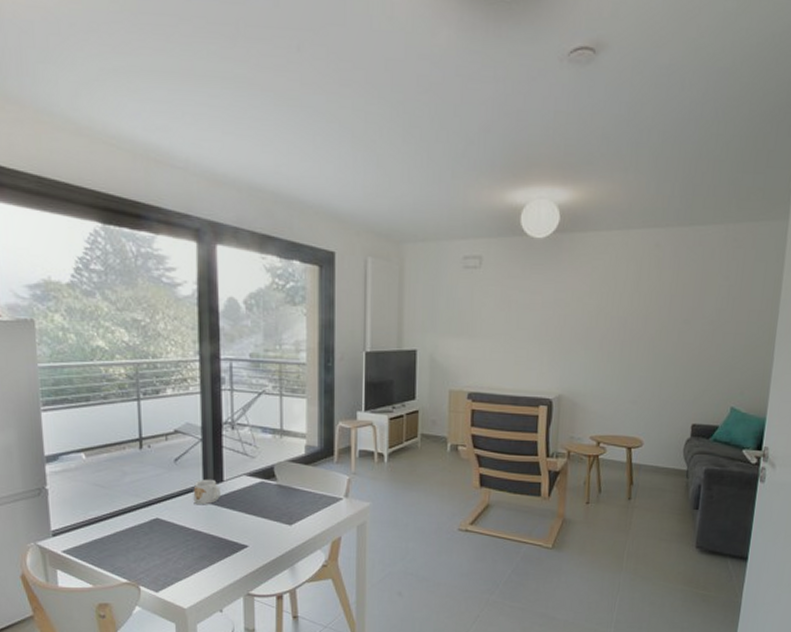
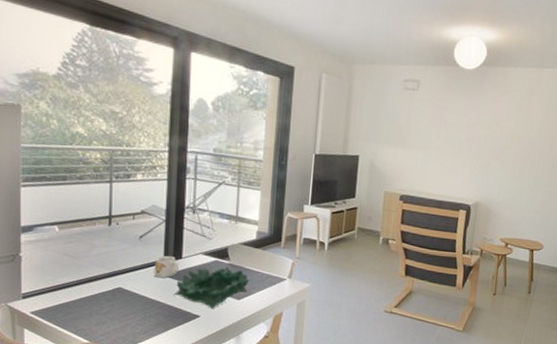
decorative bowl: none [218,487,301,537] -> present [174,266,250,308]

